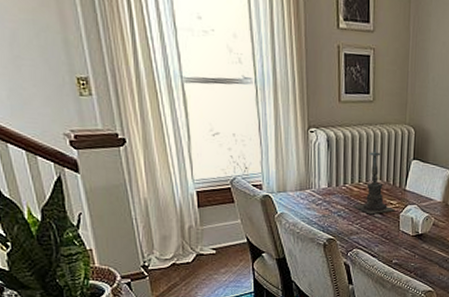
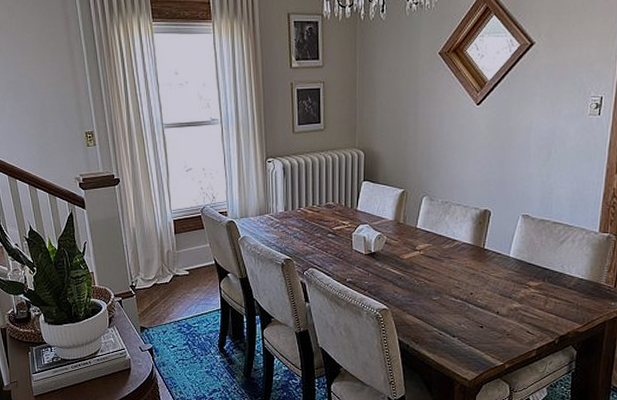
candle holder: present [352,144,395,215] -> none [307,169,348,235]

